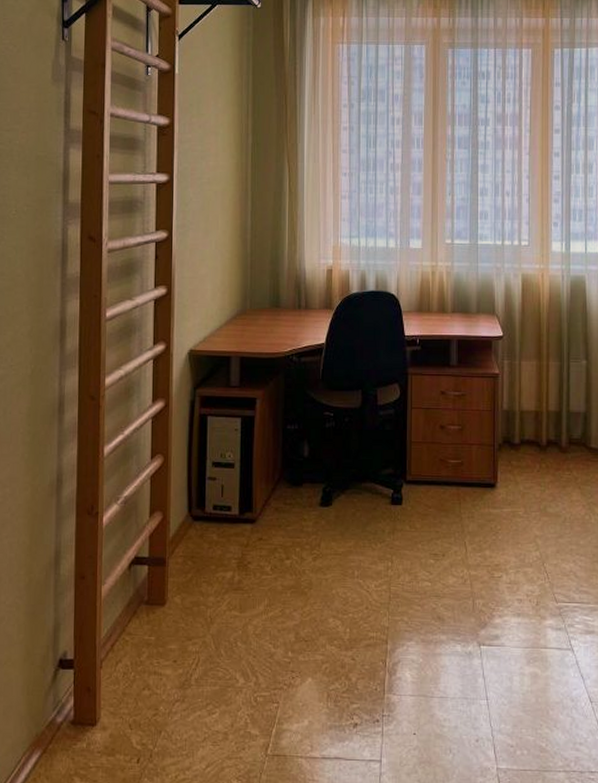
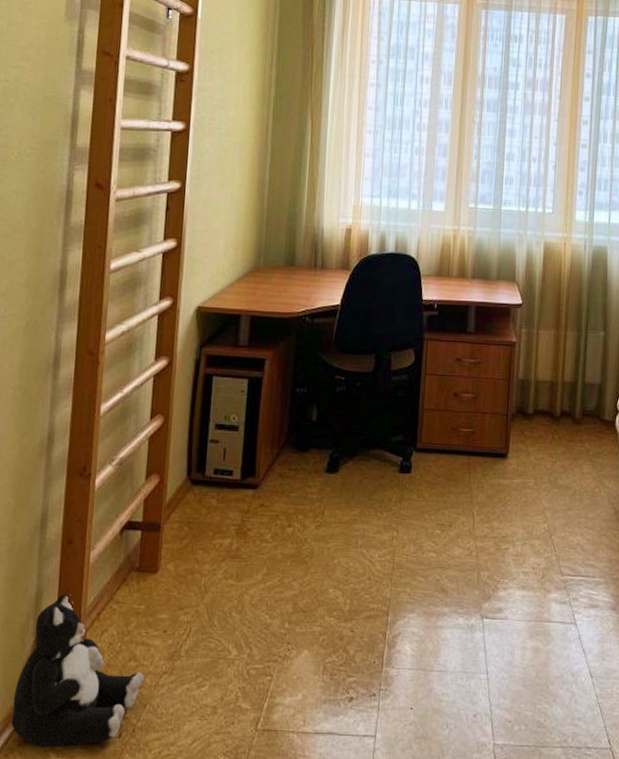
plush toy: none [37,626,158,772] -> present [11,593,145,748]

